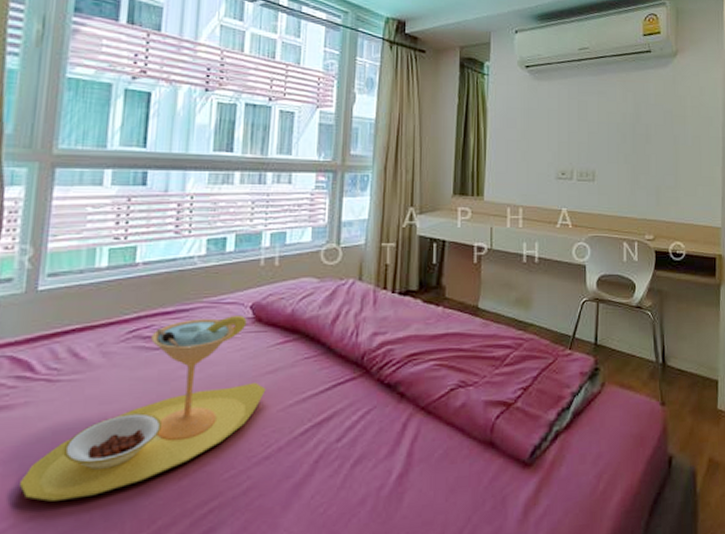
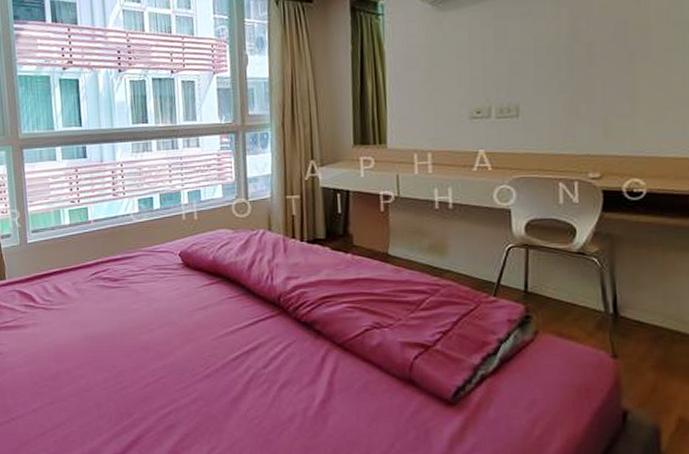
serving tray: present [18,314,266,502] -> none [39,261,200,393]

